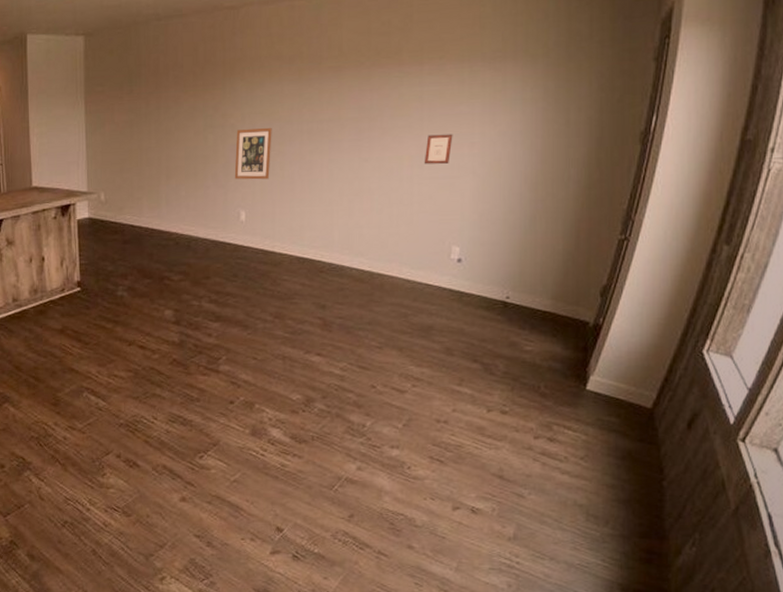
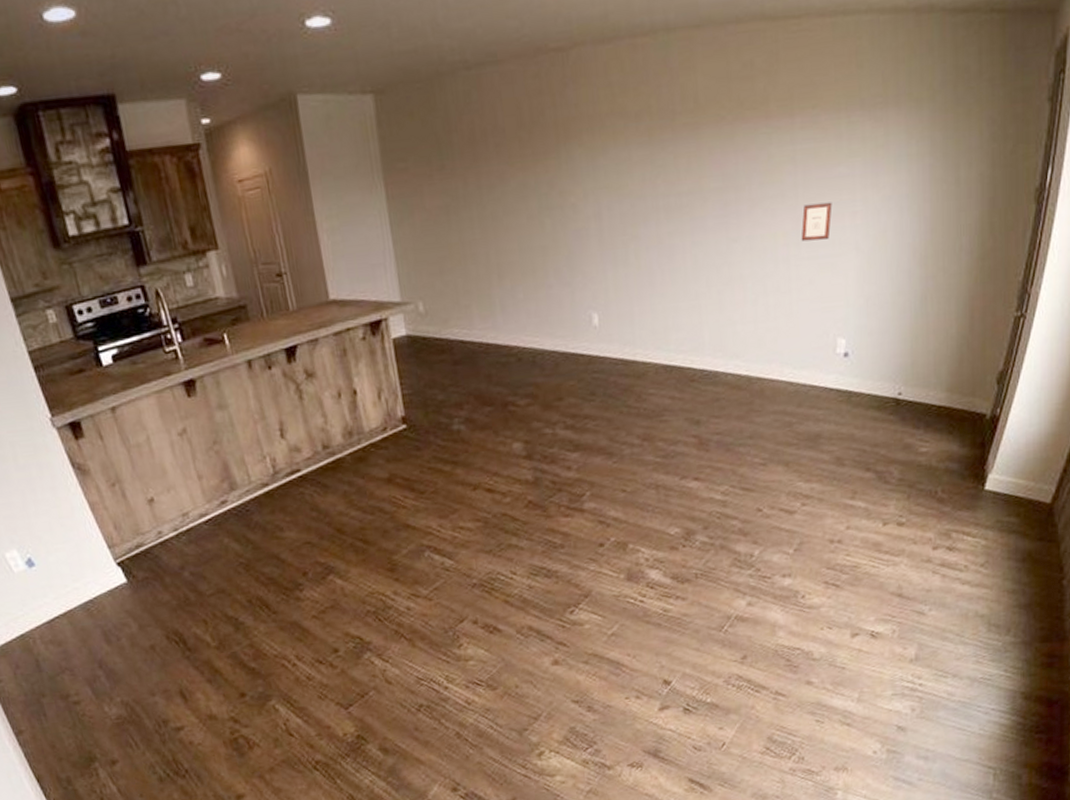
wall art: present [234,128,272,180] -> none [578,206,624,274]

